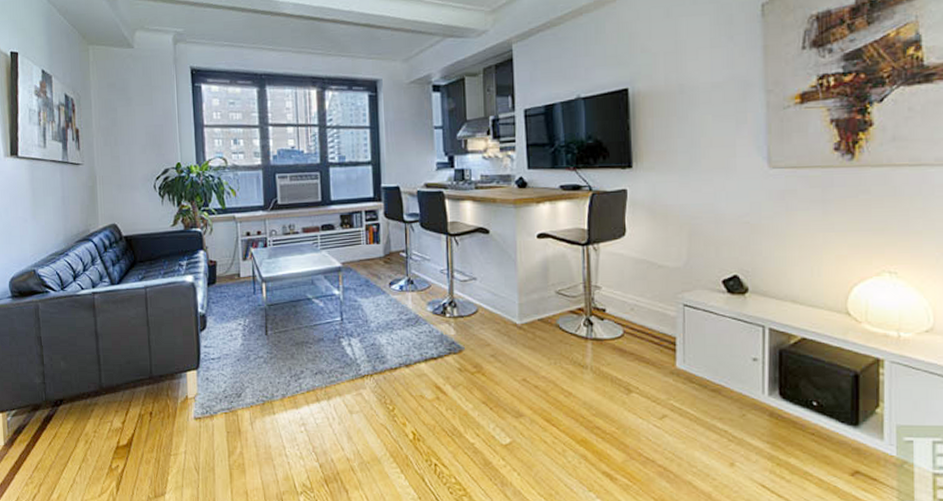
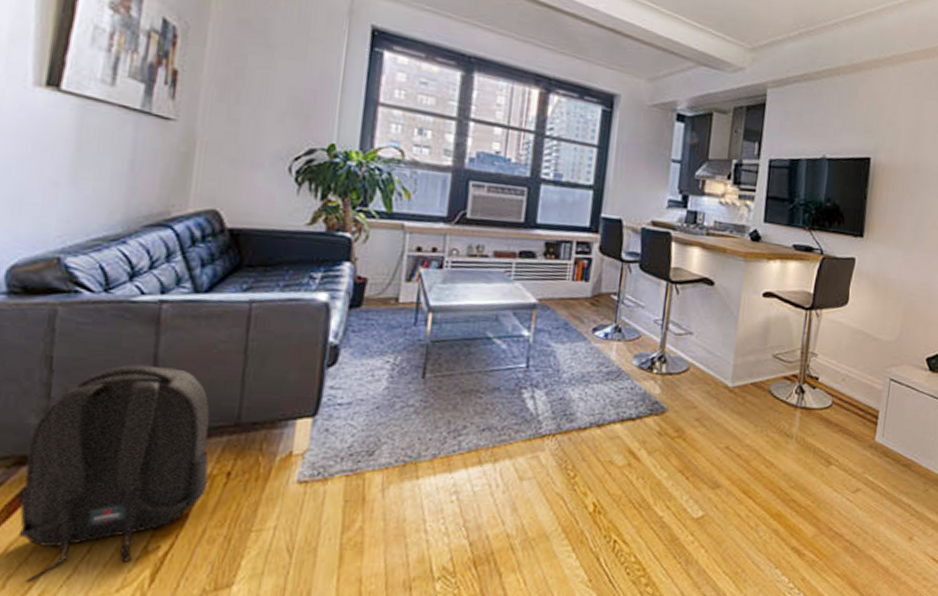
backpack: none [37,338,139,490] -> present [17,364,210,584]

